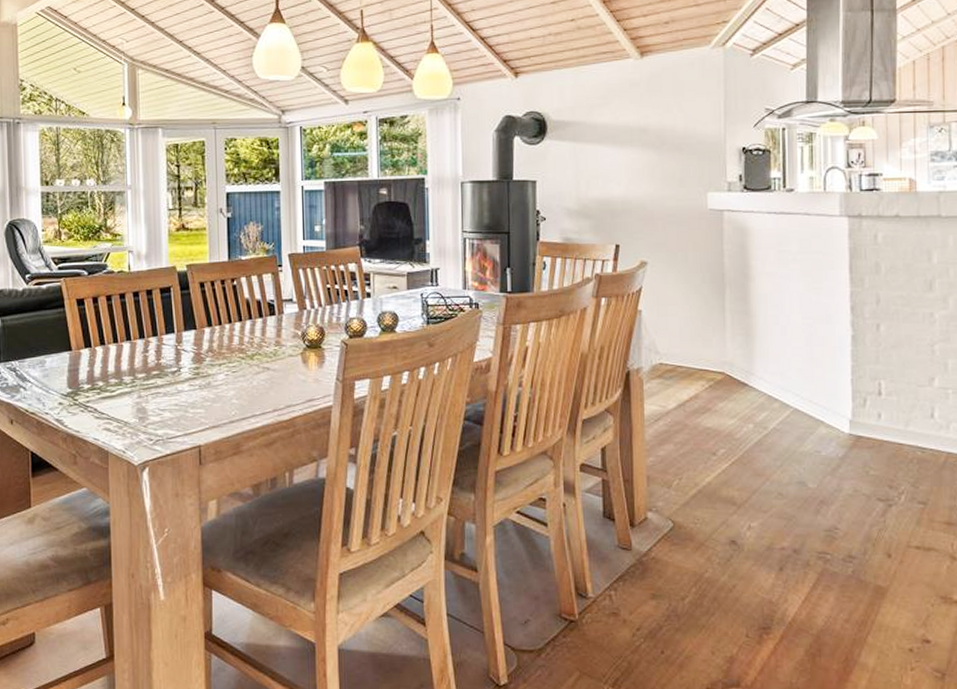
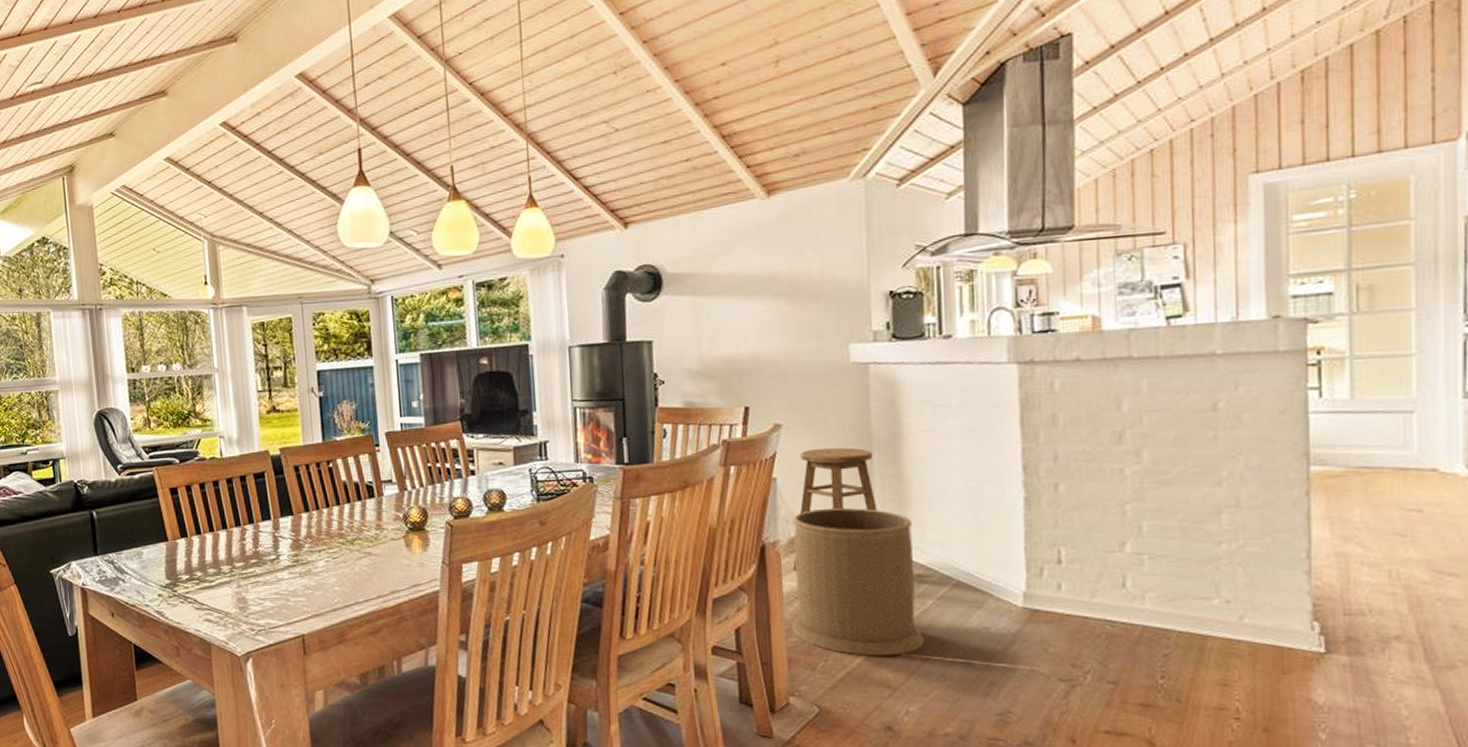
trash can: none [651,339,766,475] -> present [791,507,925,656]
bar stool: none [653,285,728,397] -> present [793,447,878,572]

